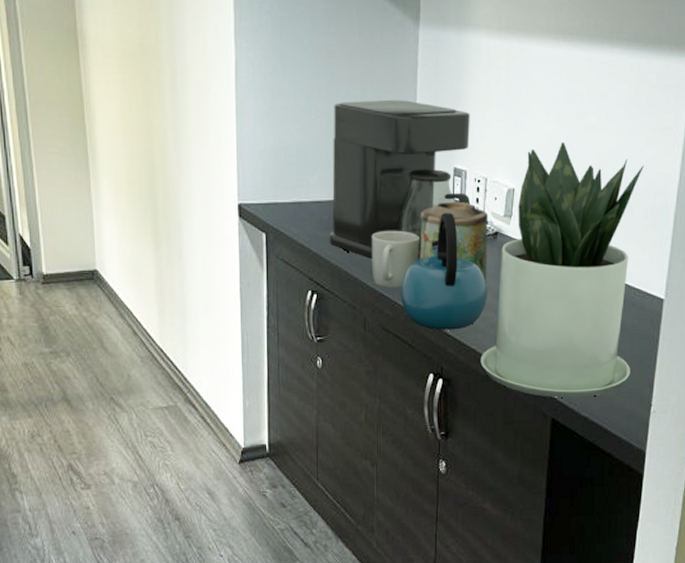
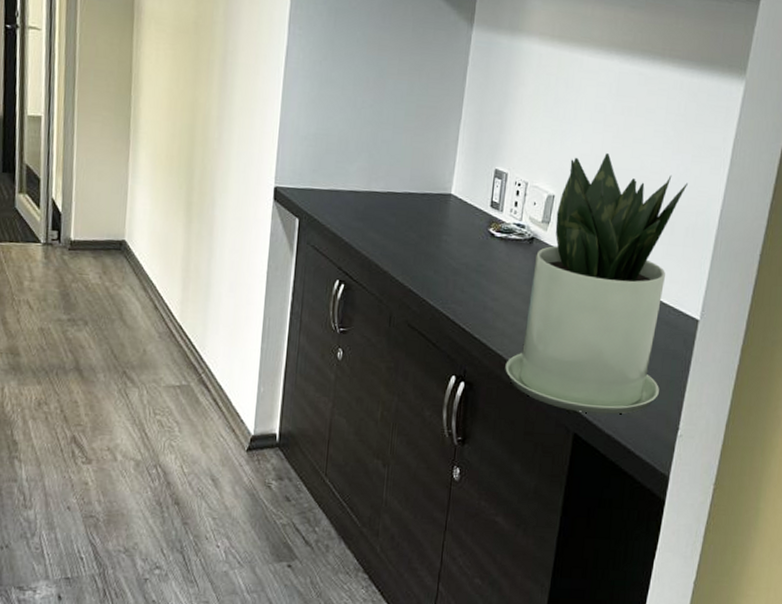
coffee maker: present [329,99,471,260] -> none [362,95,516,259]
mug: present [371,230,419,289] -> none [402,225,454,286]
kettle: present [400,212,487,330] -> none [429,212,519,333]
canister: present [419,201,489,285] -> none [452,202,526,290]

